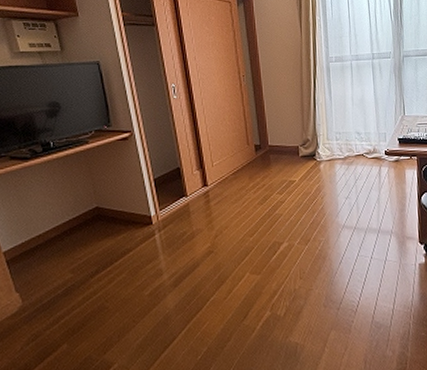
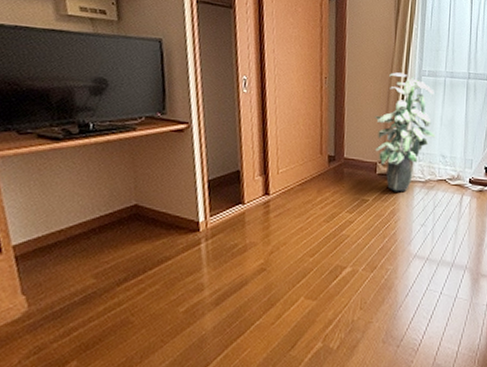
indoor plant: none [290,62,349,171] -> present [373,72,436,192]

